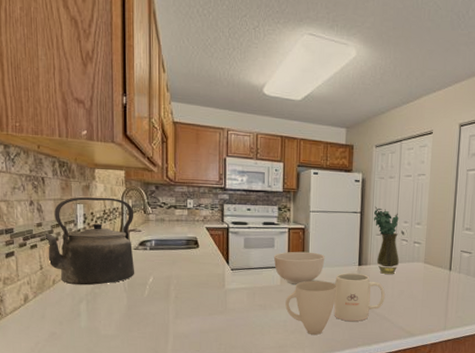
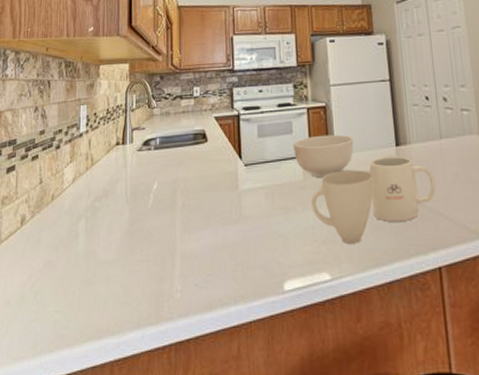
kettle: present [44,197,135,286] -> none [46,94,138,199]
vase: present [373,206,400,274] -> none [405,71,448,154]

